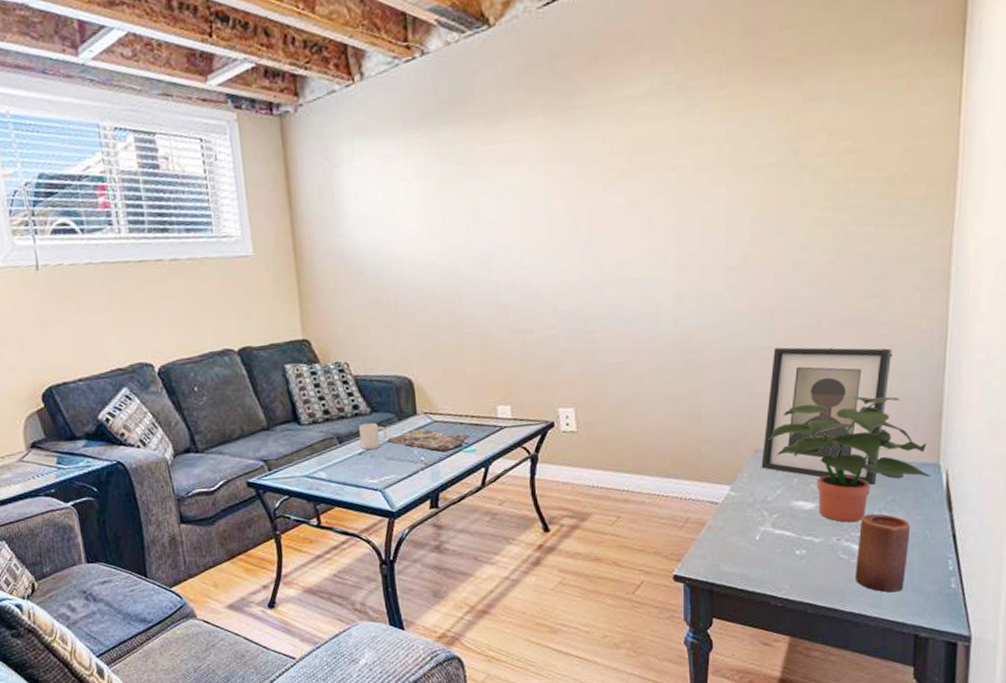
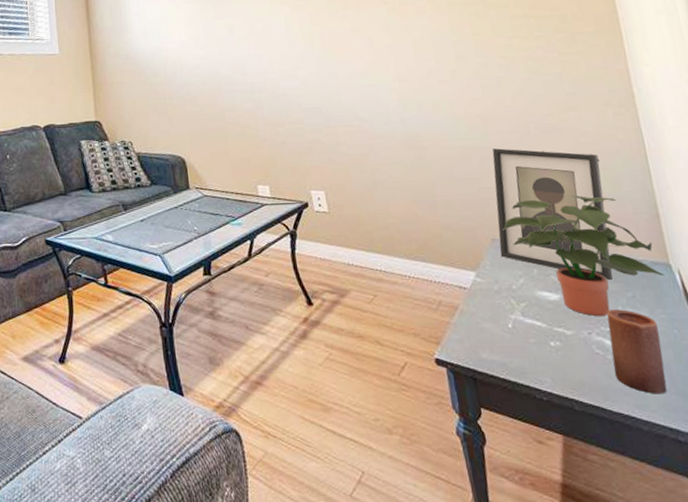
mug: present [359,422,387,450] -> none [141,193,165,218]
magazine: present [387,429,470,453] -> none [165,201,236,224]

